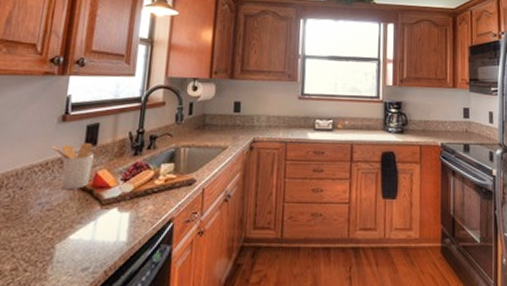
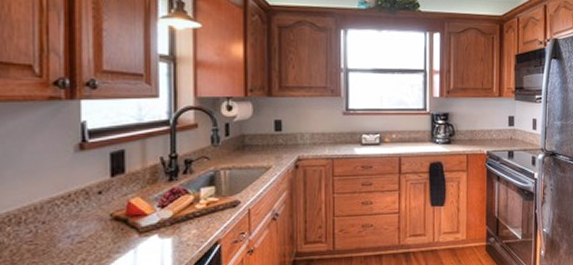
utensil holder: present [52,143,94,190] -> none [72,171,123,221]

